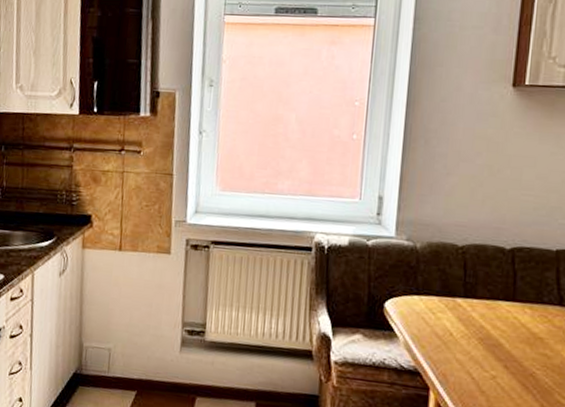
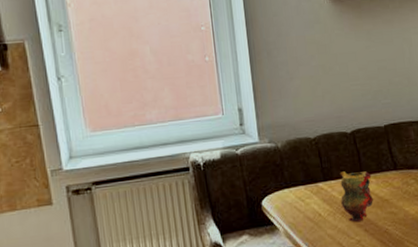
teapot: none [480,291,527,355] -> present [339,171,373,223]

